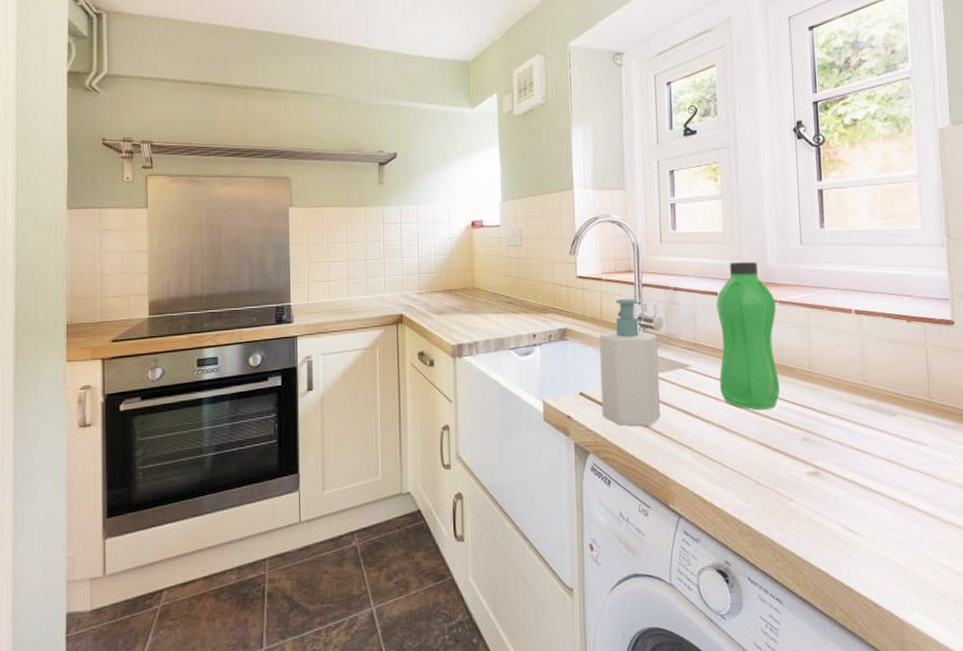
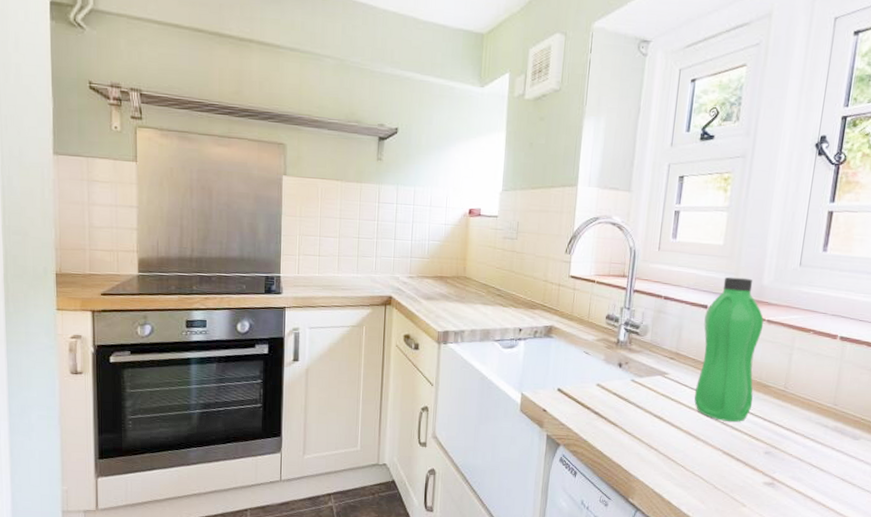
soap bottle: present [599,299,661,427] -> none [577,303,641,426]

